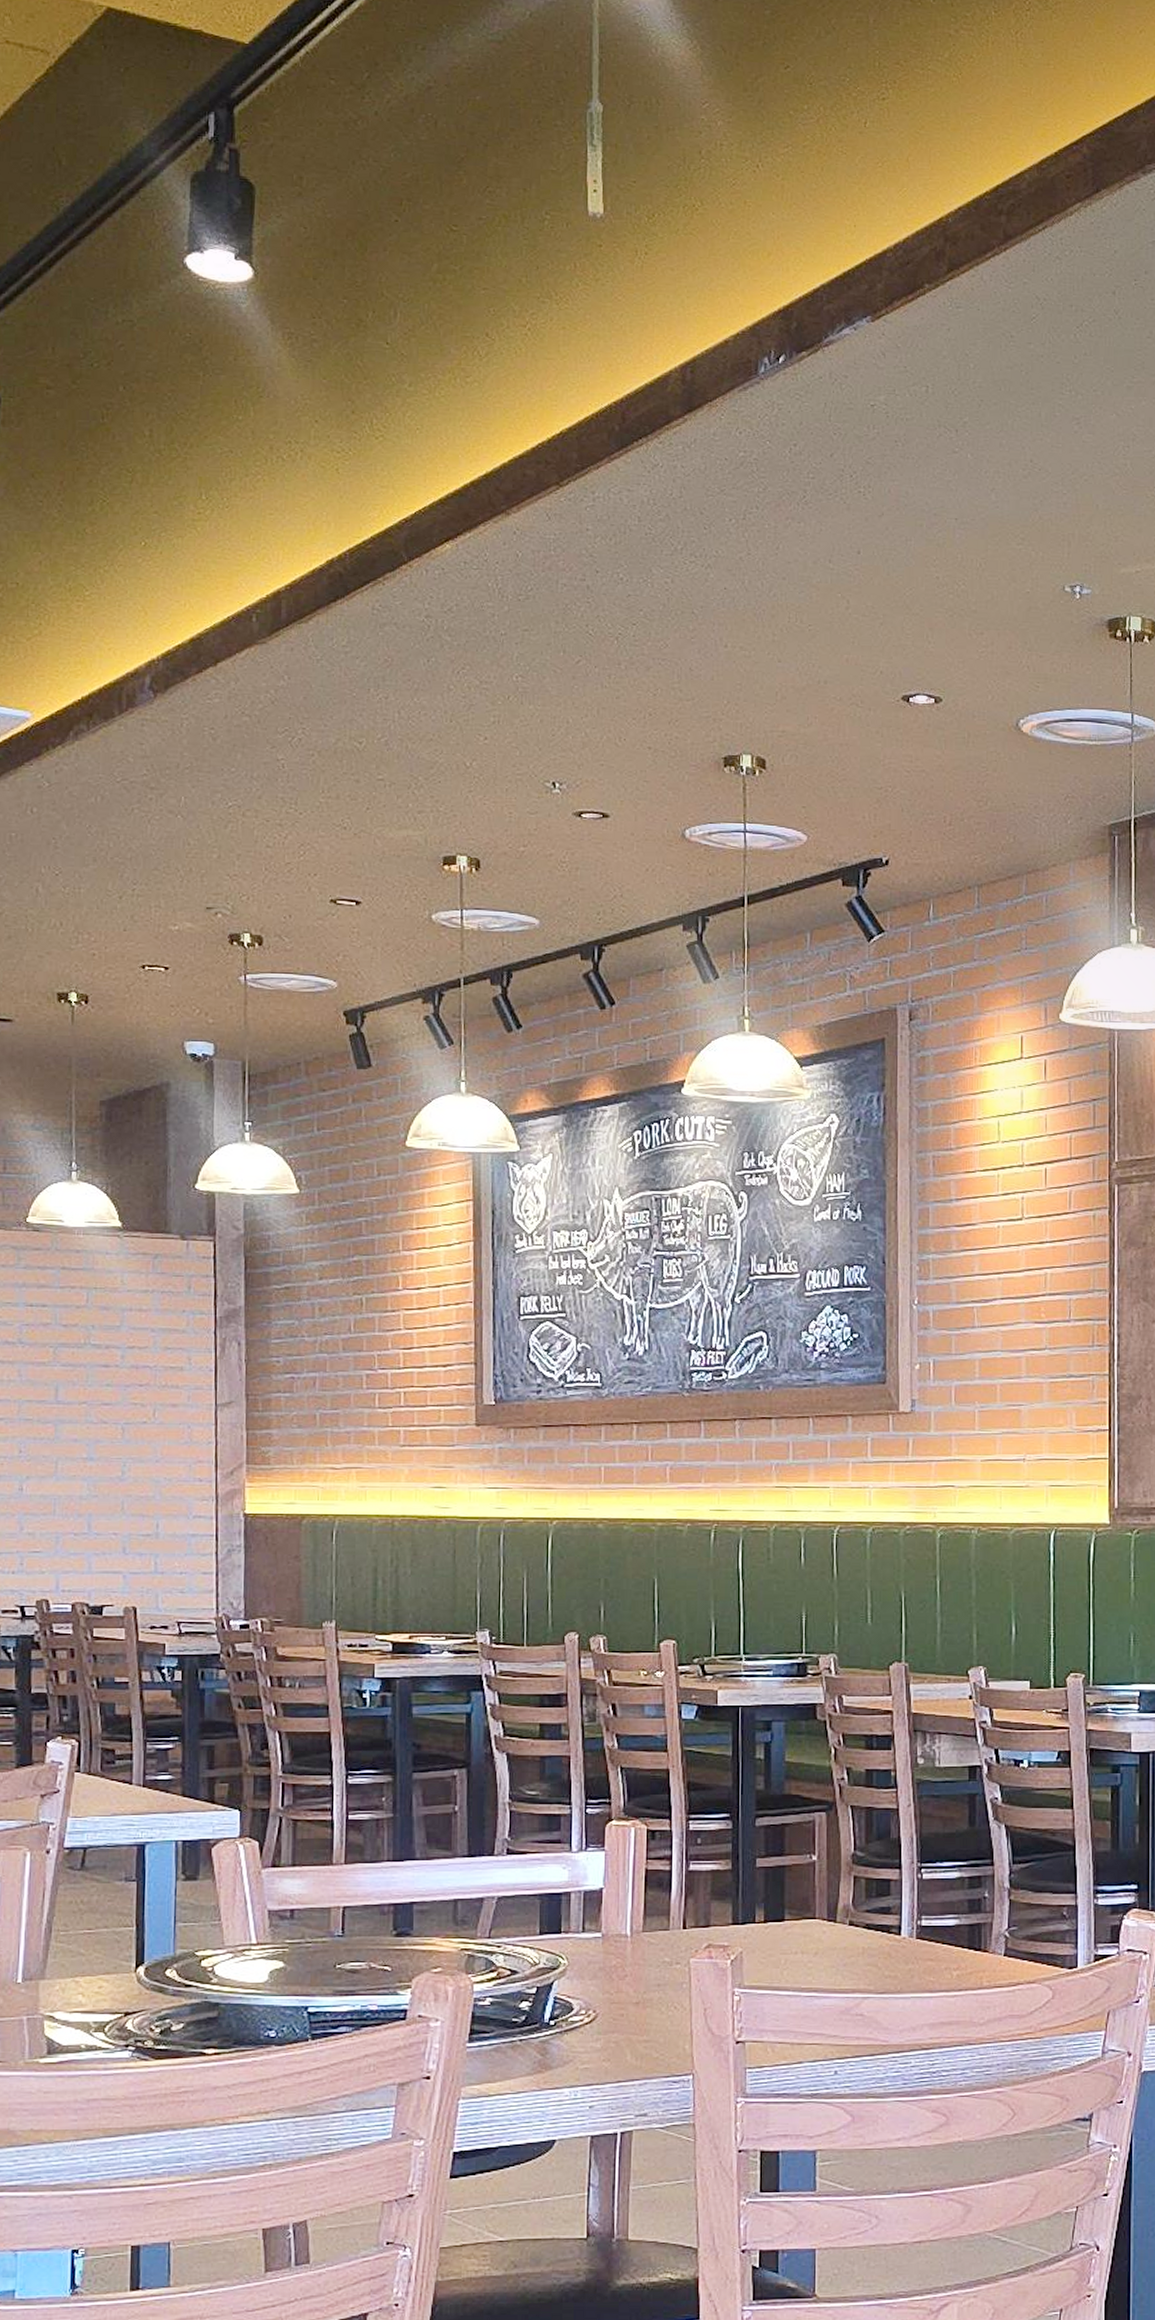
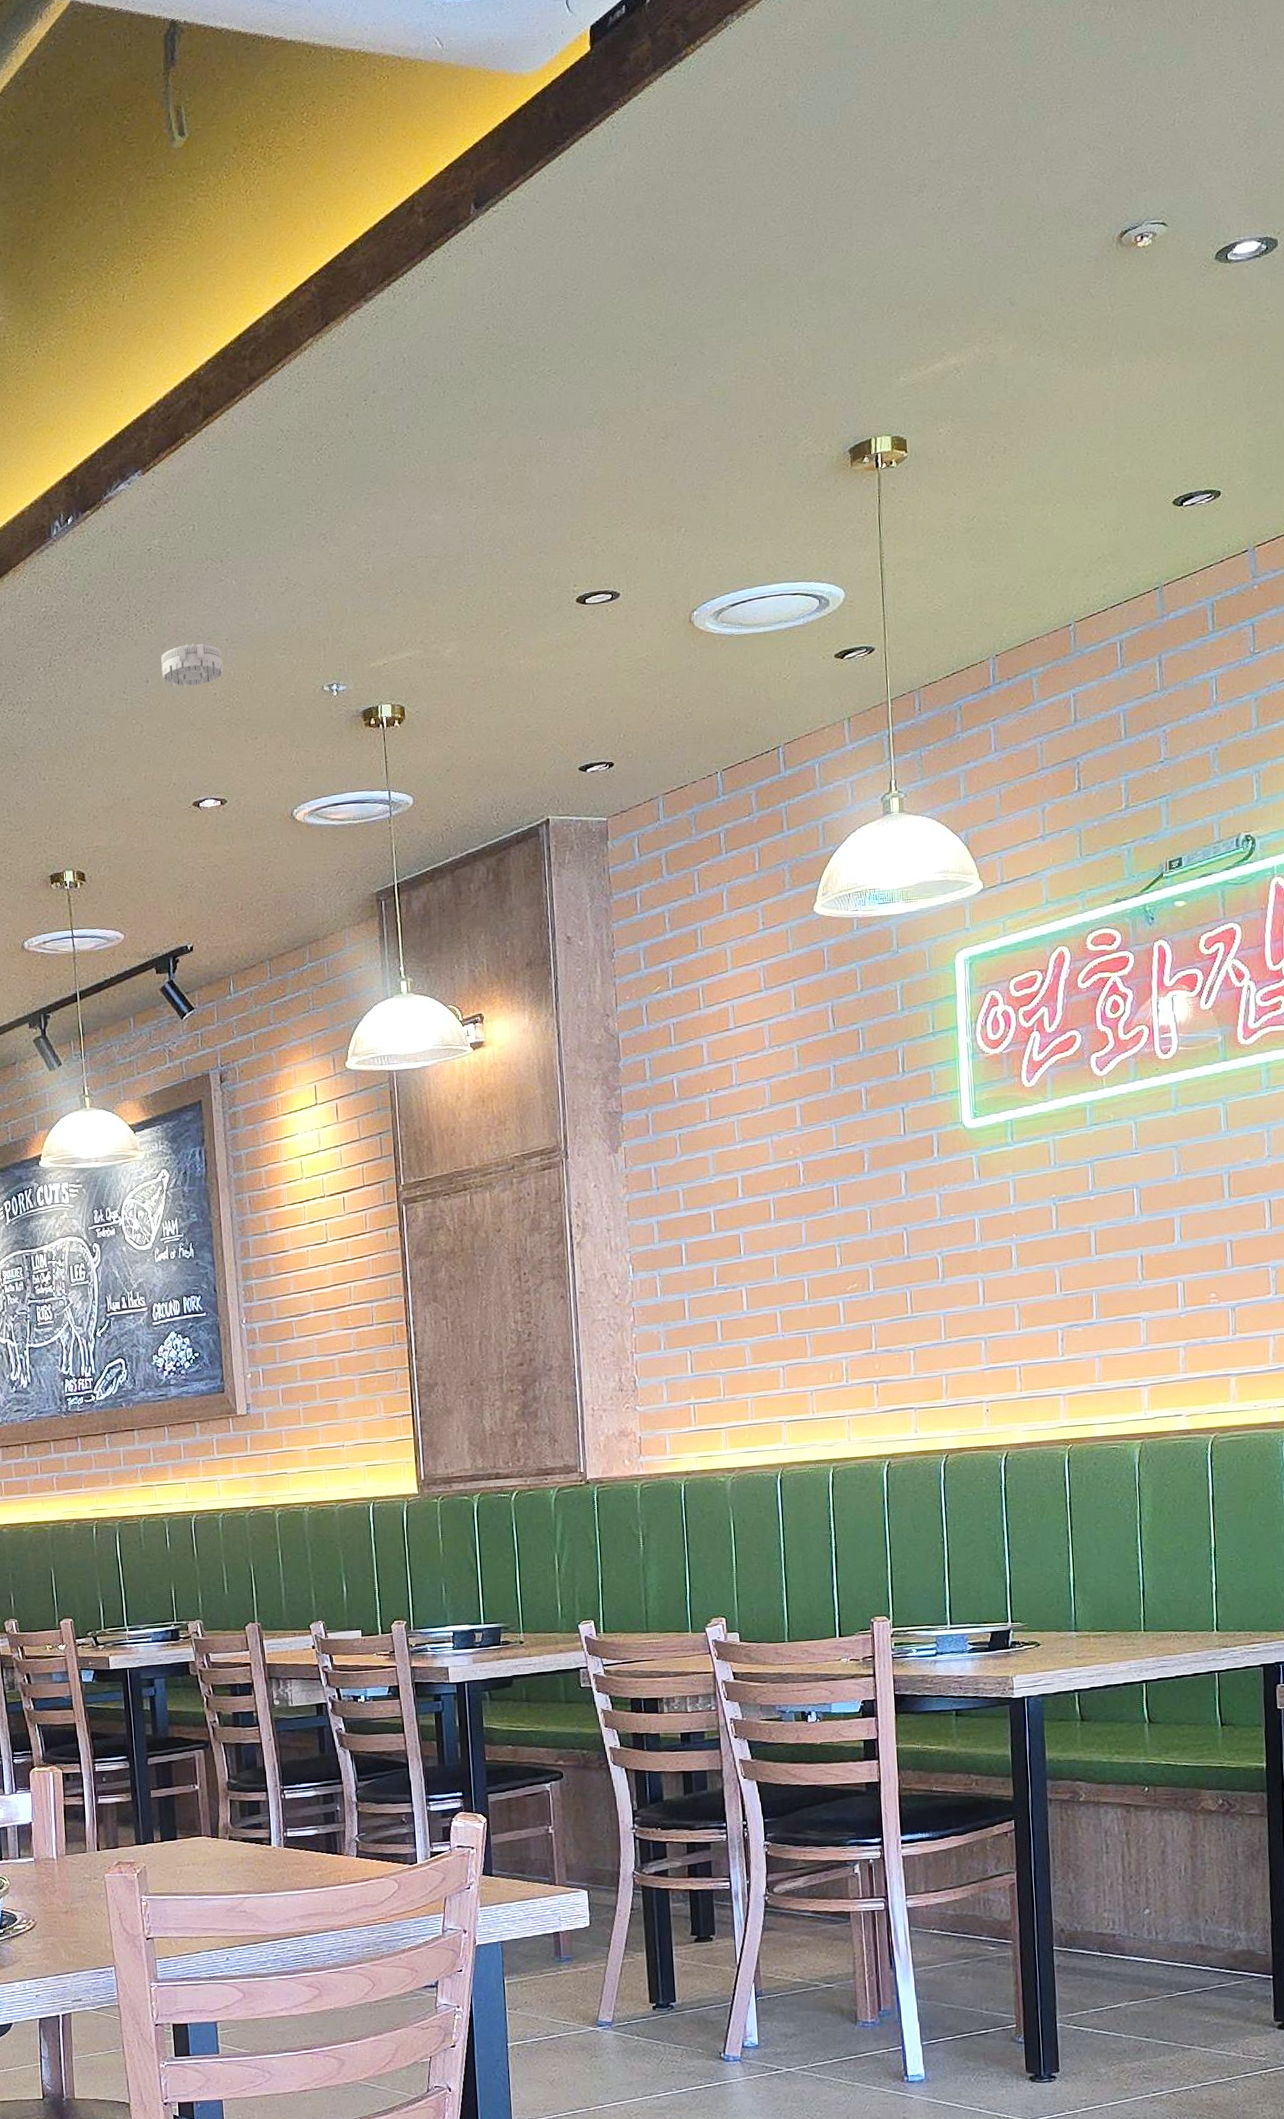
smoke detector: none [877,517,949,566] -> present [161,644,223,687]

